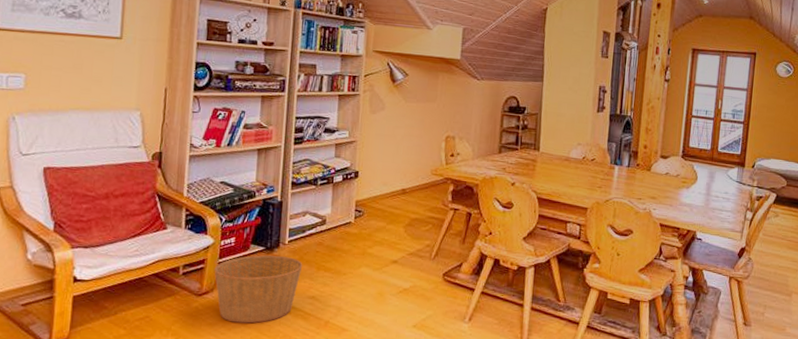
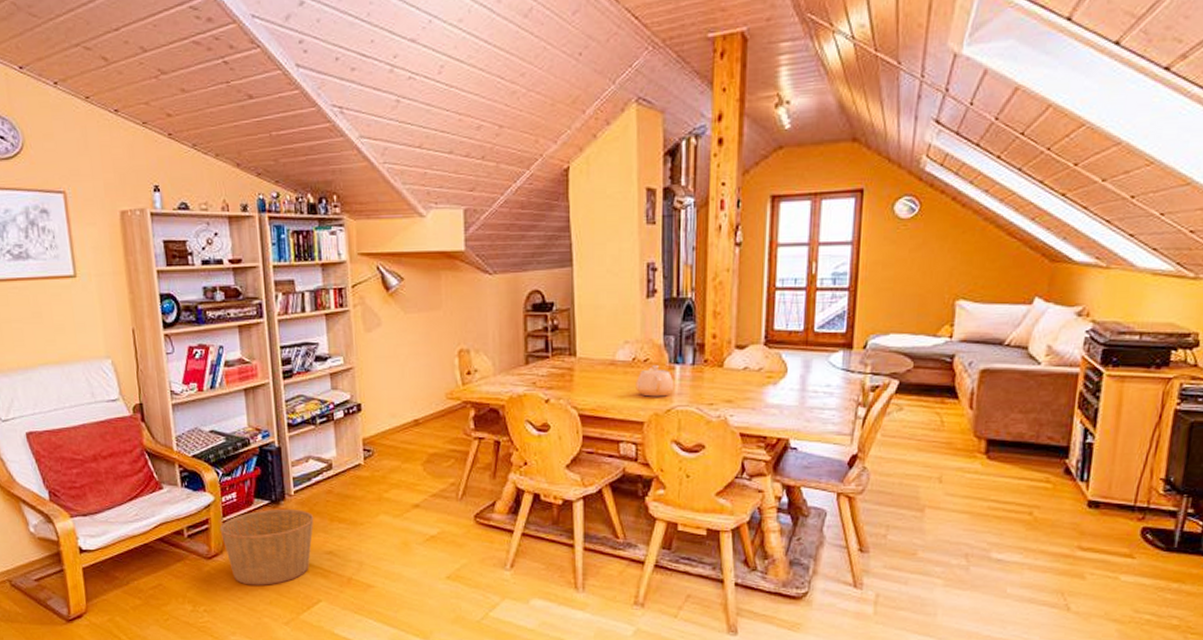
teapot: none [583,163,613,190] -> present [636,364,675,397]

